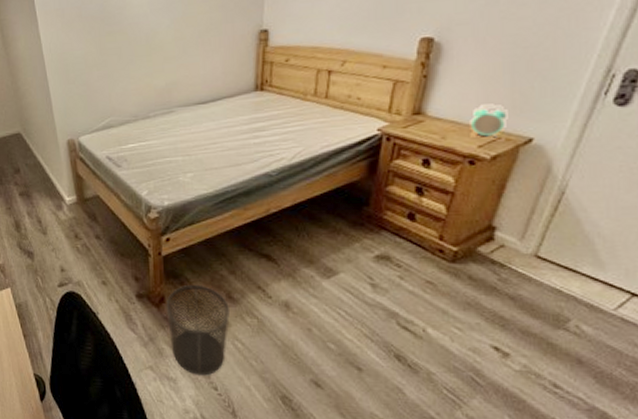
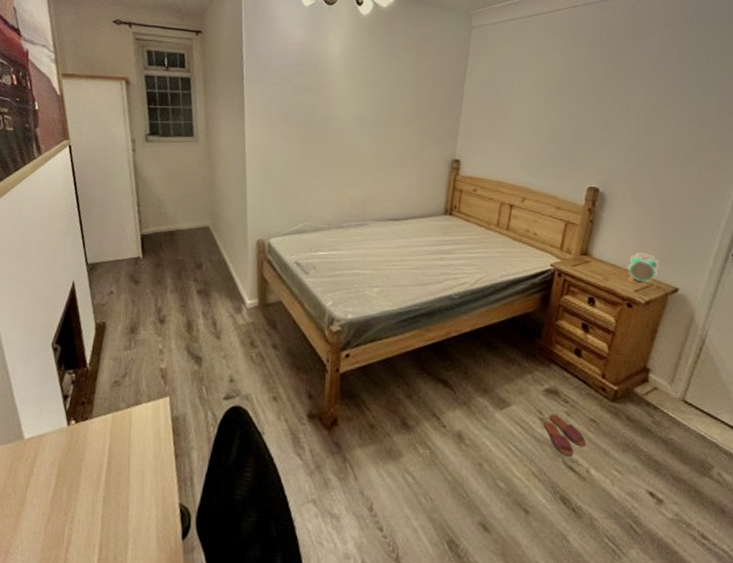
waste bin: present [167,284,230,376] -> none [338,406,403,514]
slippers: none [375,279,422,317] -> present [544,414,586,456]

